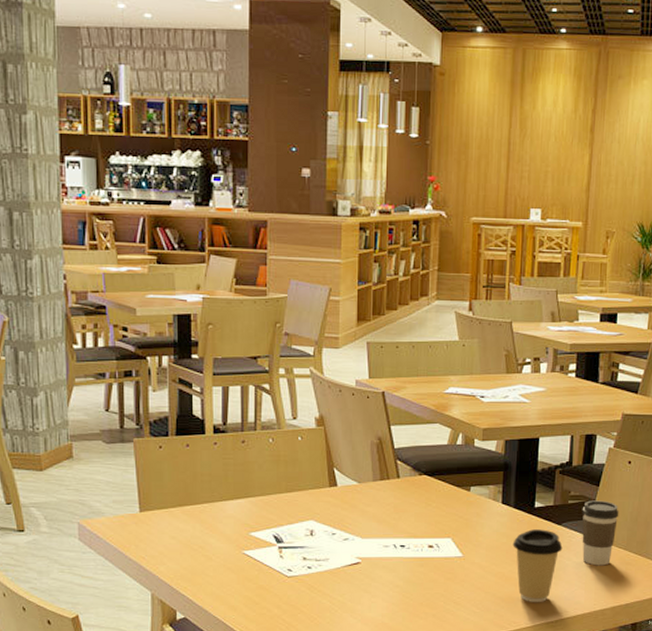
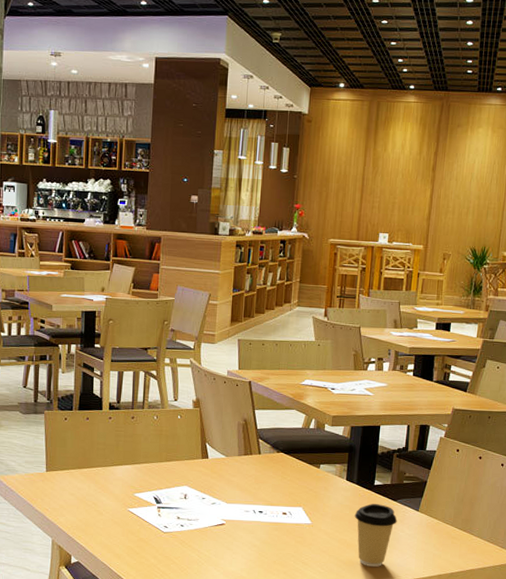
coffee cup: present [582,500,619,566] -> none [414,481,448,539]

